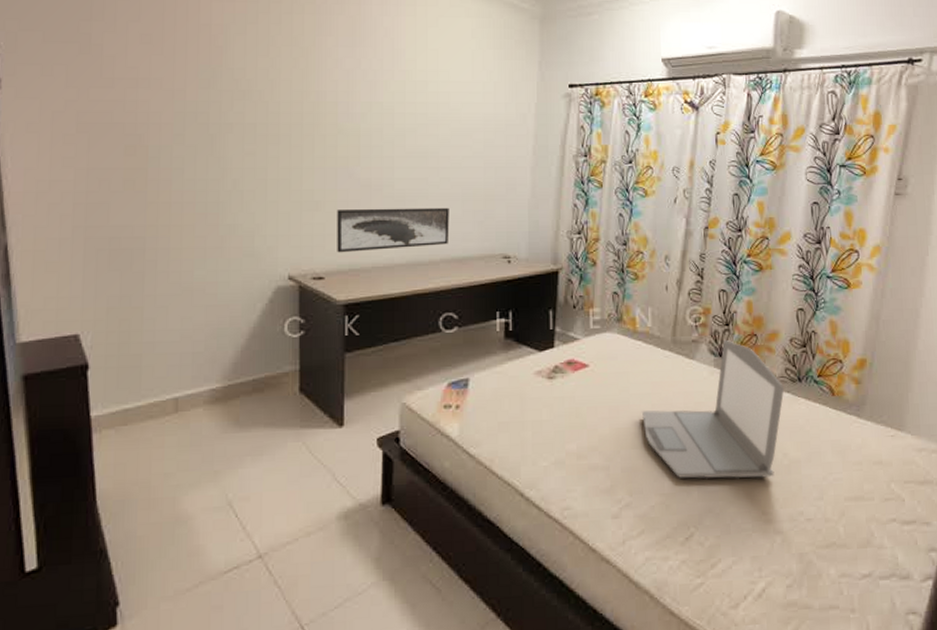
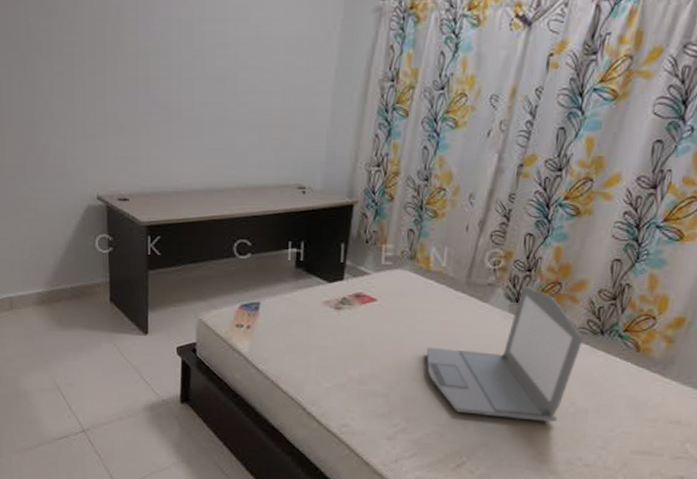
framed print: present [337,207,449,253] -> none [139,132,246,177]

